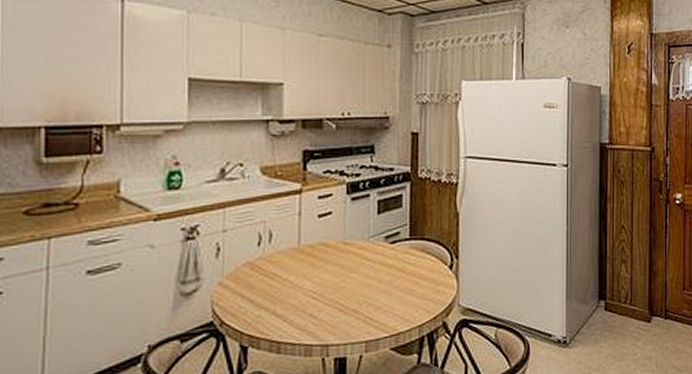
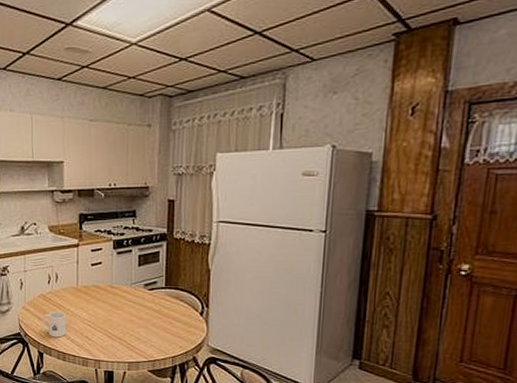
mug: none [248,284,283,322] -> present [42,312,66,338]

